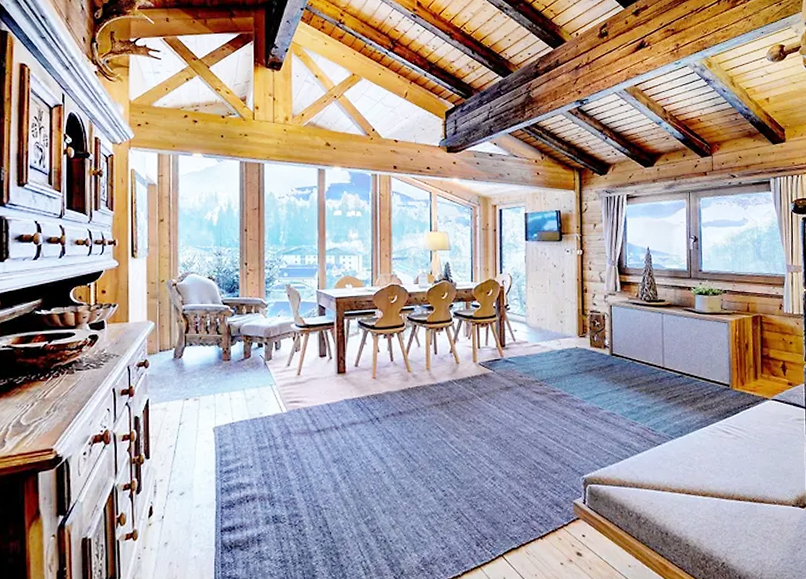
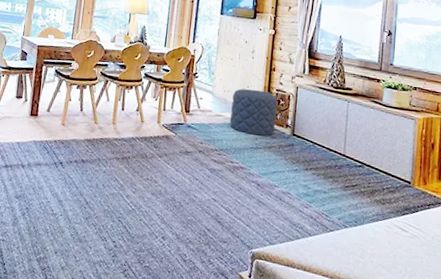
pouf: none [546,313,594,360] -> present [229,88,278,136]

